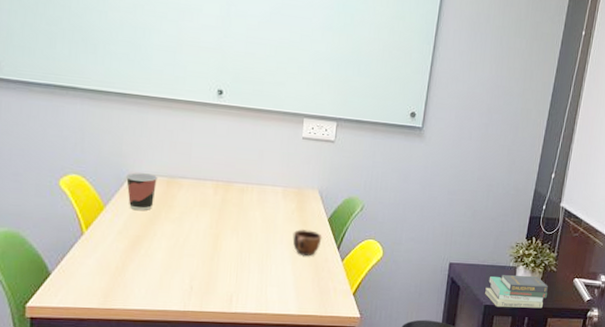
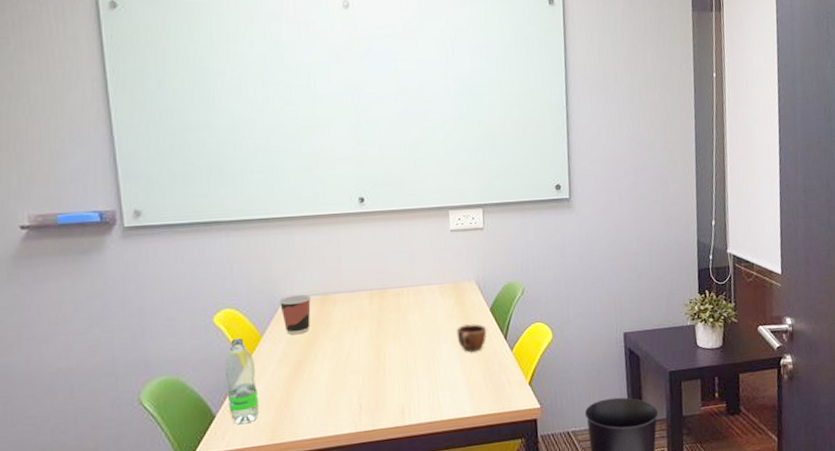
bottle: none [64,204,95,286] -> present [224,338,260,425]
books: present [485,275,548,309] -> none [666,331,734,372]

